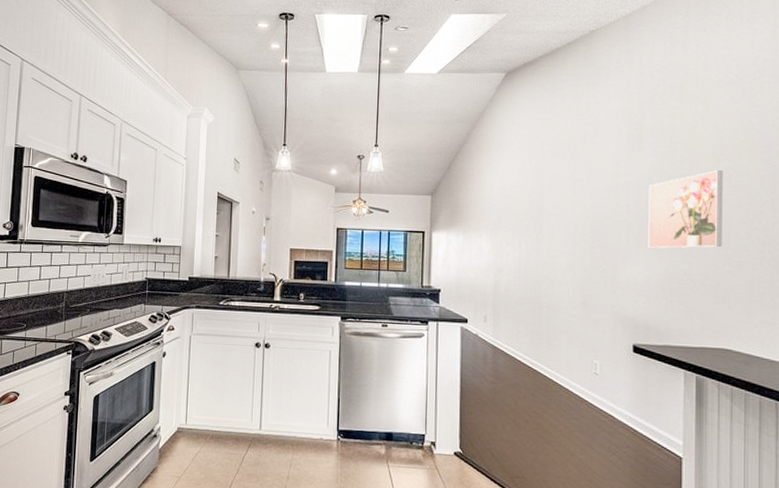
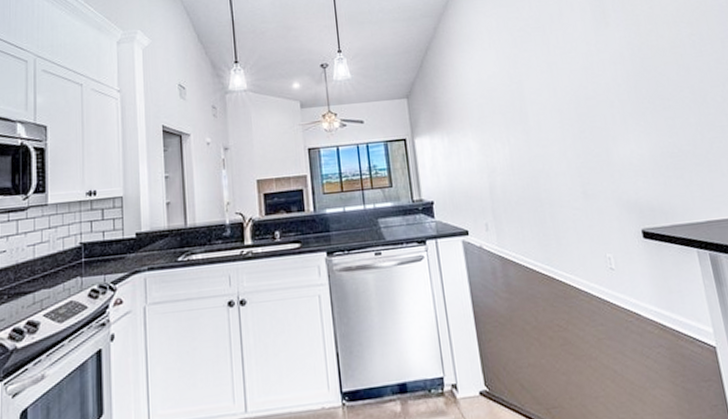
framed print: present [648,170,723,249] -> none [622,38,703,124]

